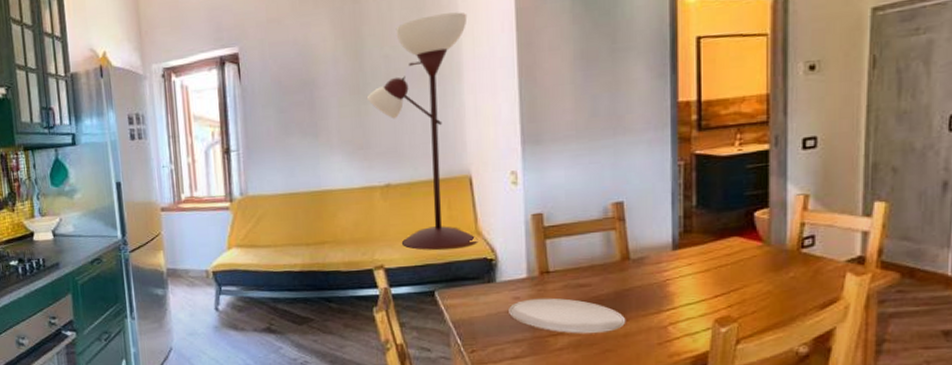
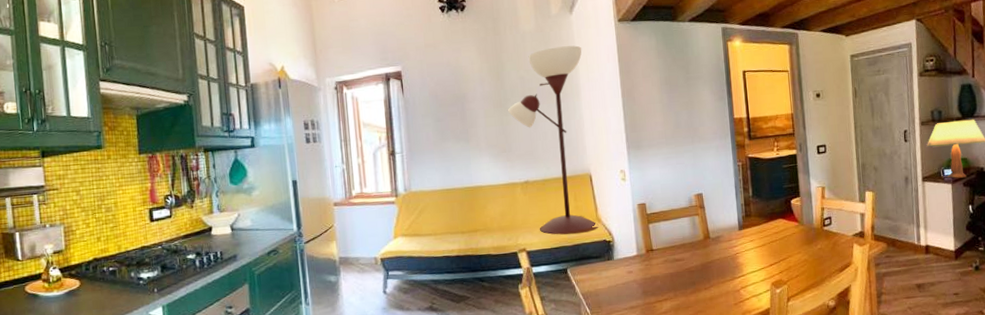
plate: present [509,298,626,335] -> none [625,271,711,300]

